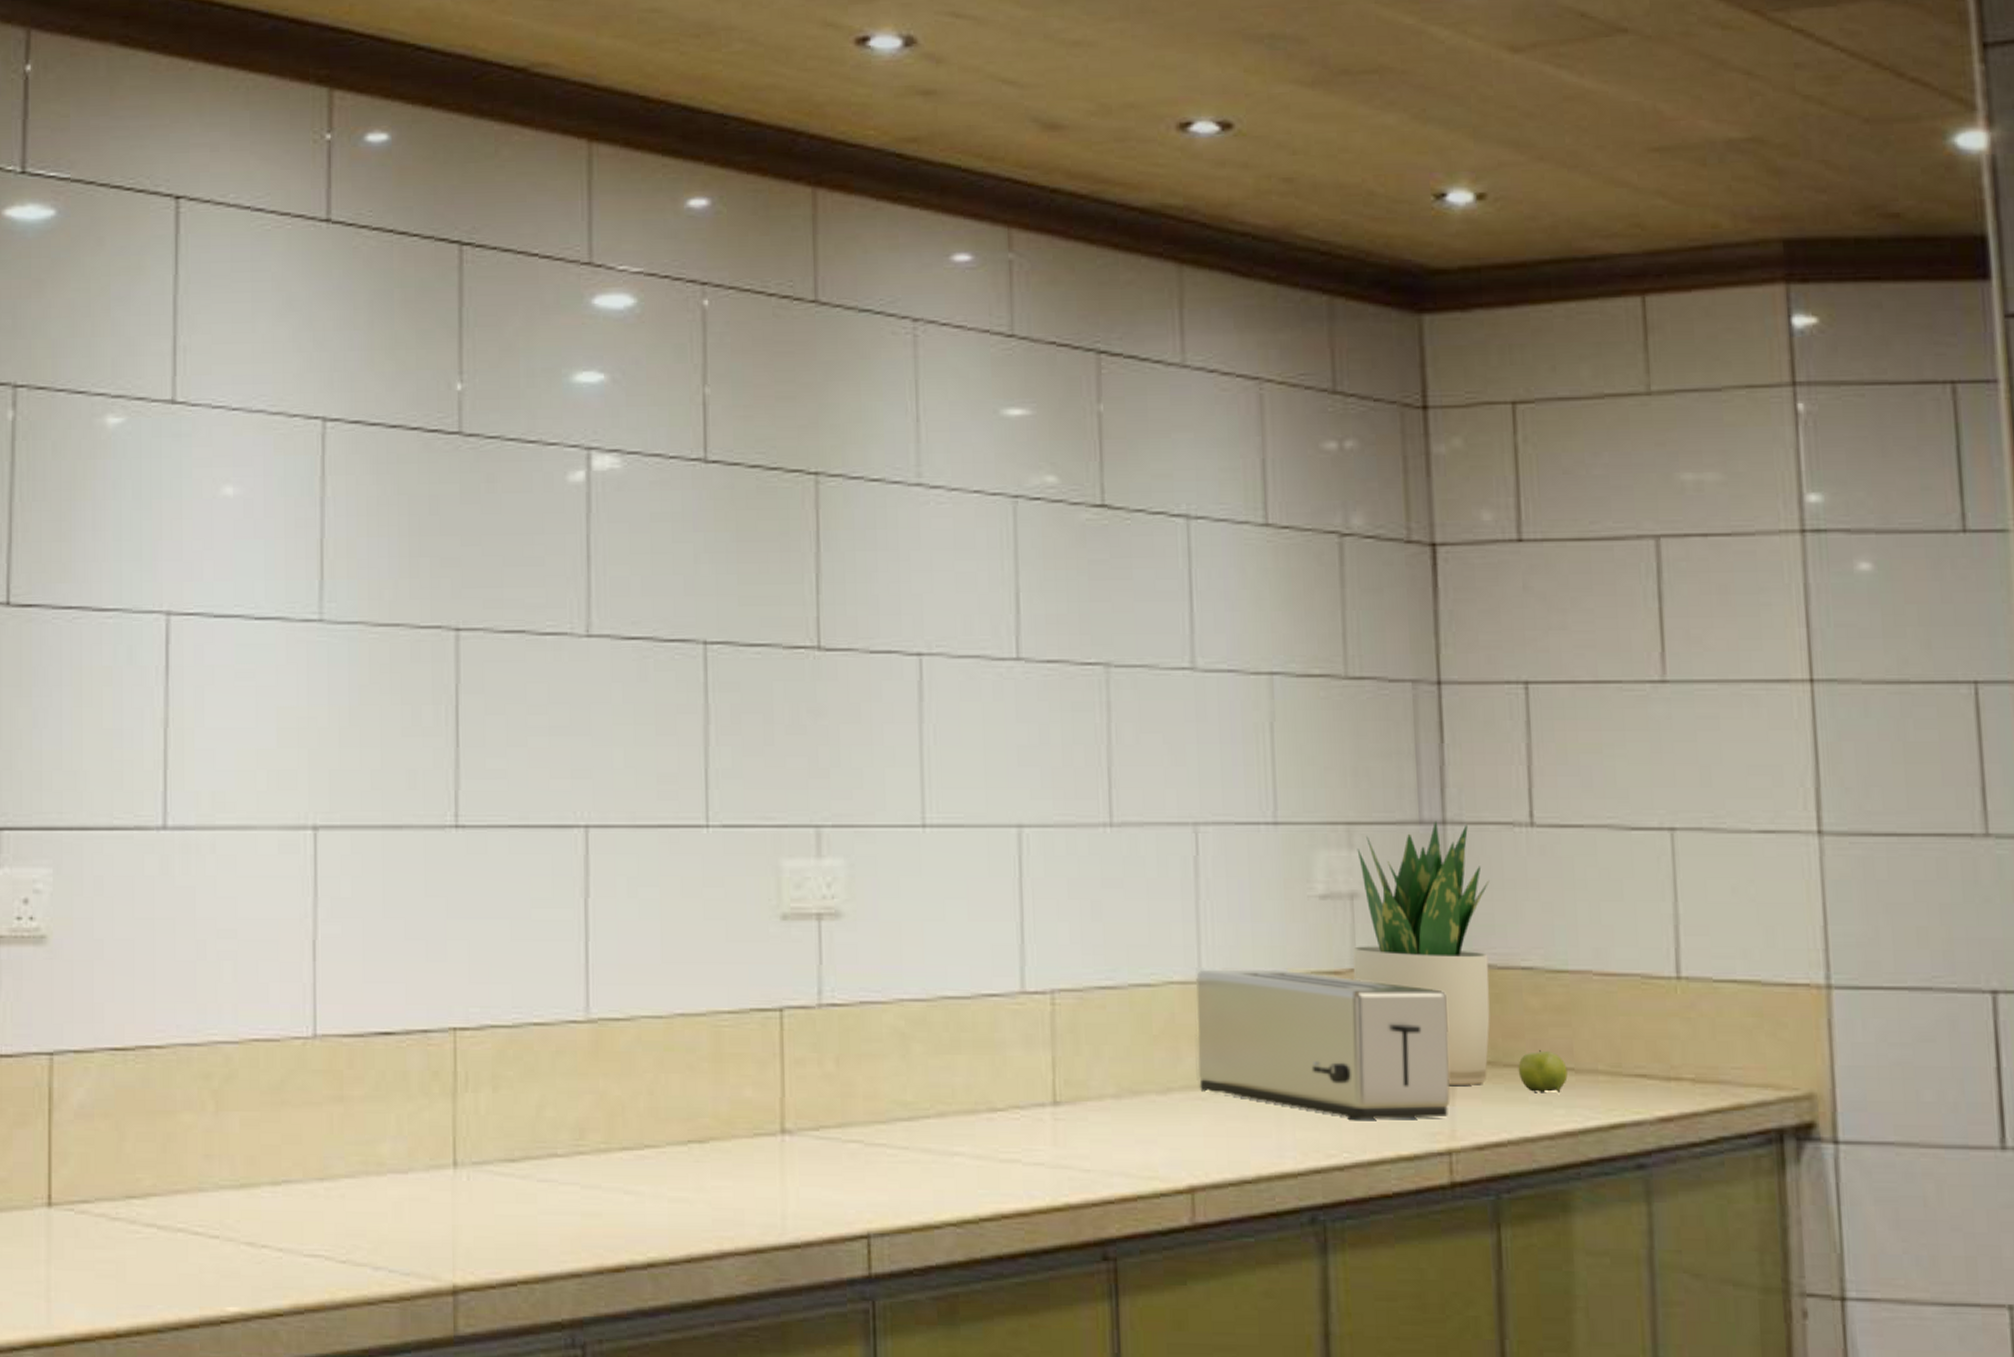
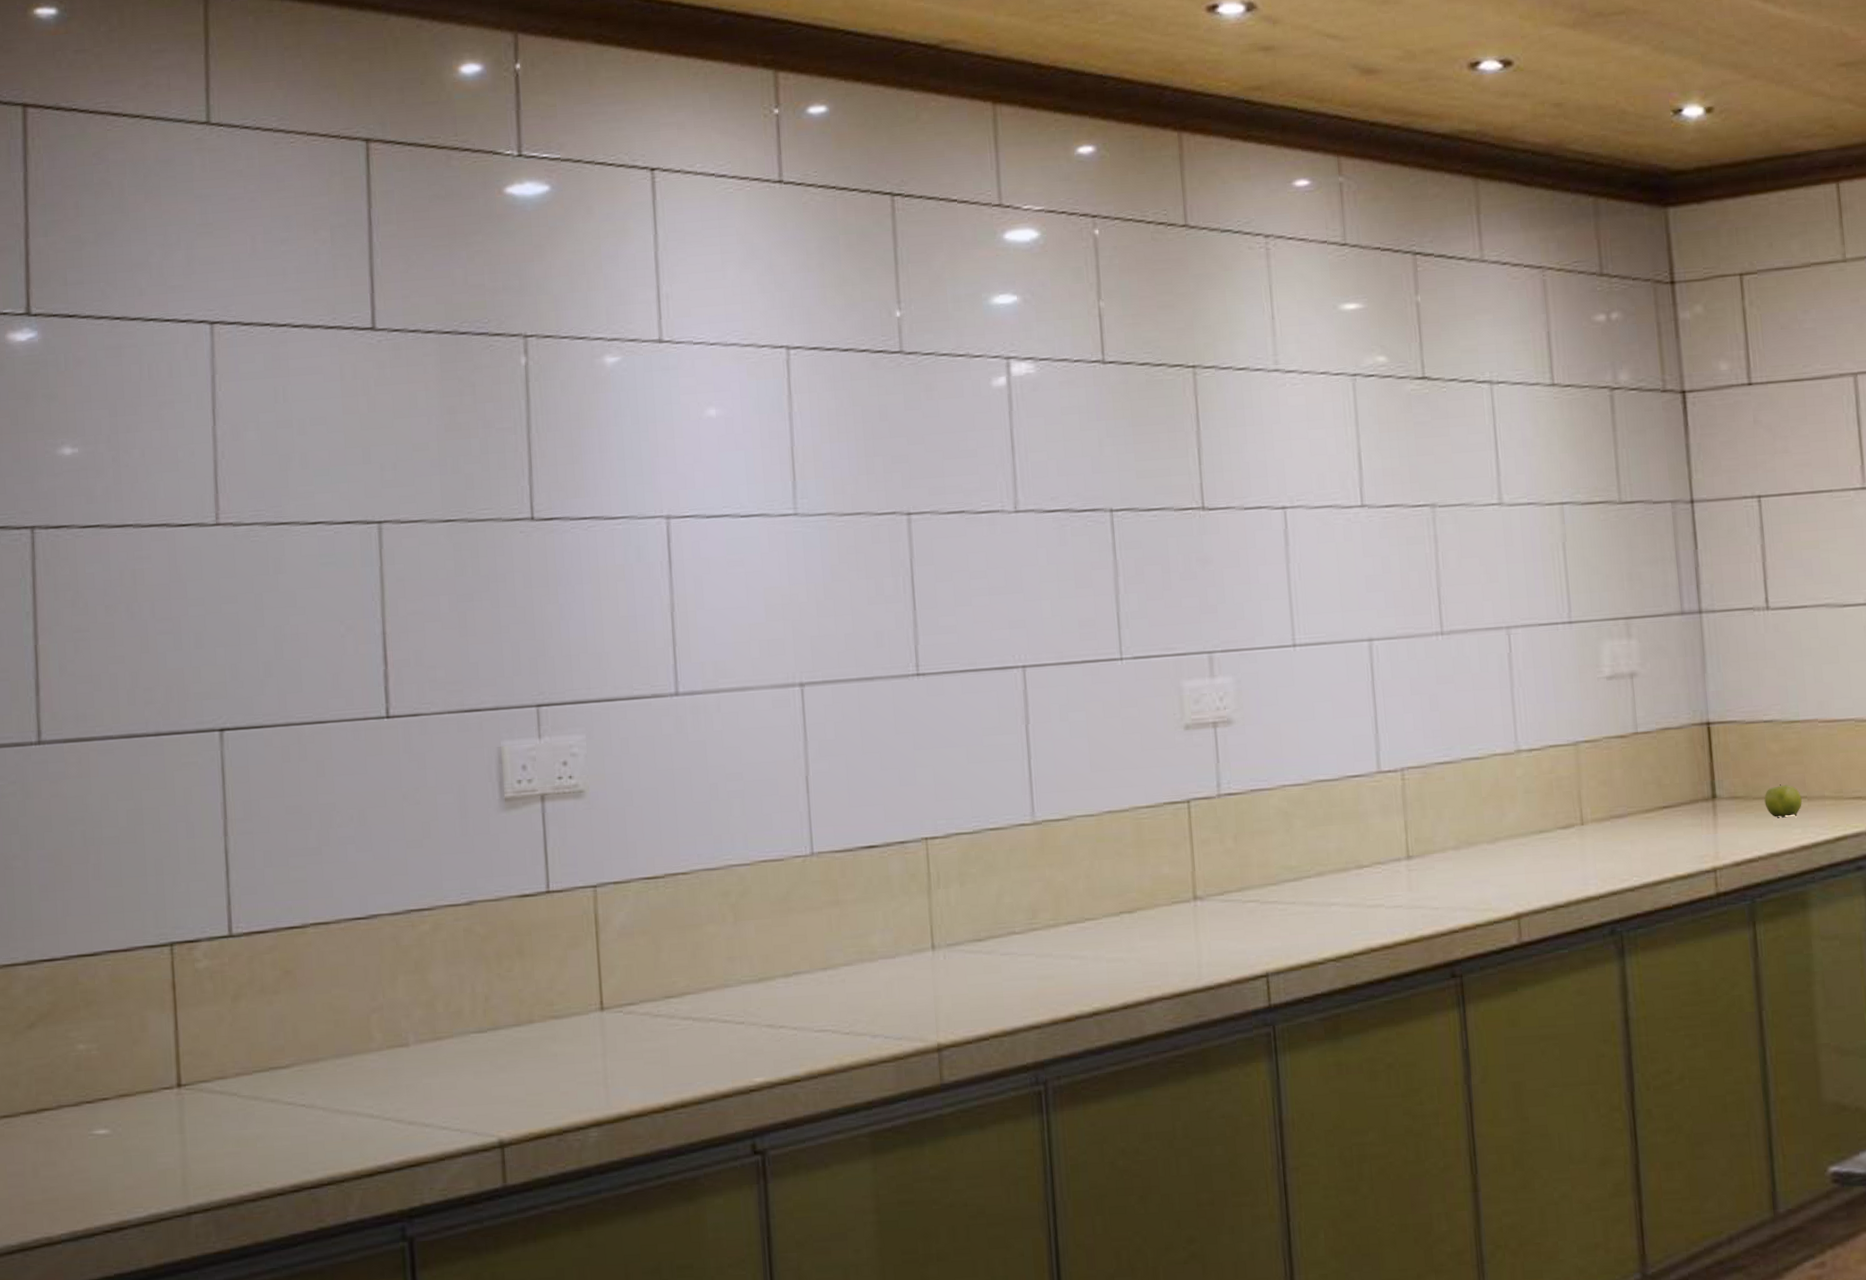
toaster: present [1196,969,1451,1120] -> none [1514,737,1714,851]
planter: present [1353,821,1490,1085] -> none [1634,611,1742,817]

